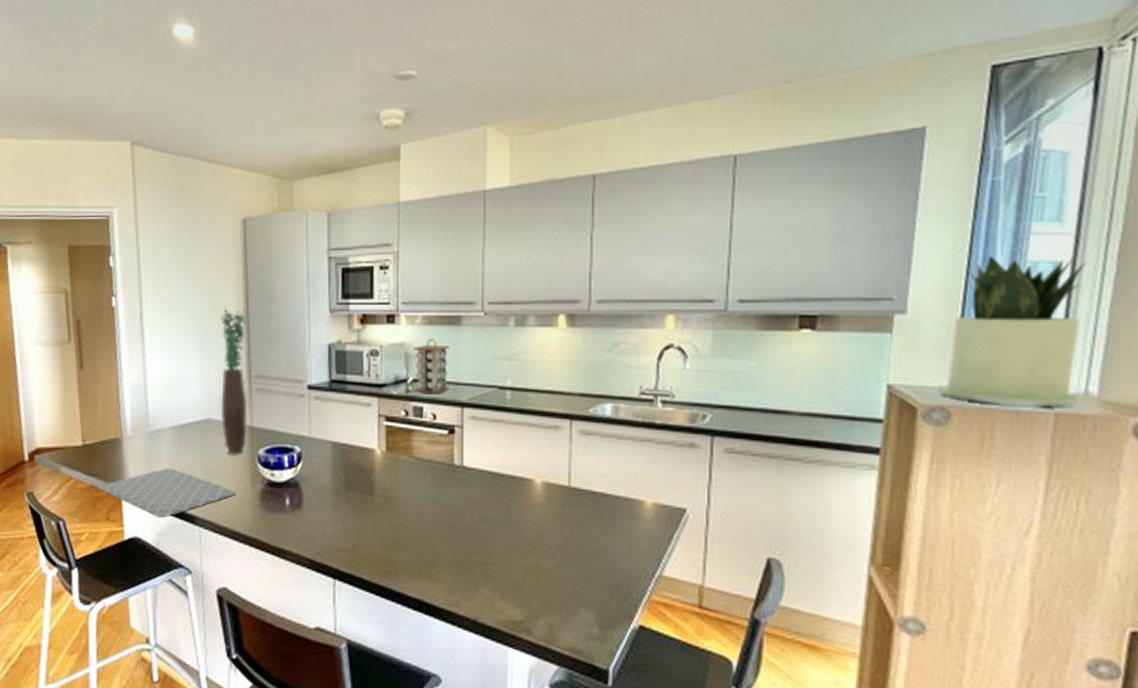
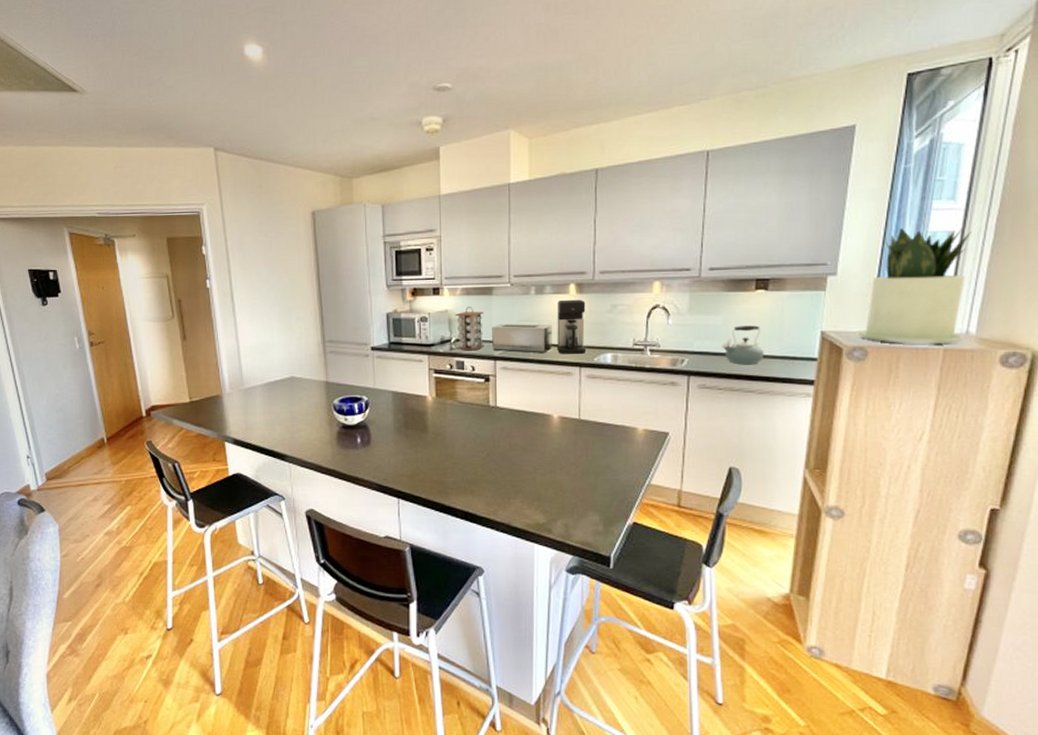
placemat: present [98,468,236,519] -> none [205,417,318,458]
vase: present [220,306,248,455] -> none [298,285,324,405]
toaster: none [459,361,535,401] -> present [492,323,552,354]
coffee maker: none [540,334,579,403] -> present [556,299,587,354]
kettle: none [755,374,813,425] -> present [722,325,765,365]

